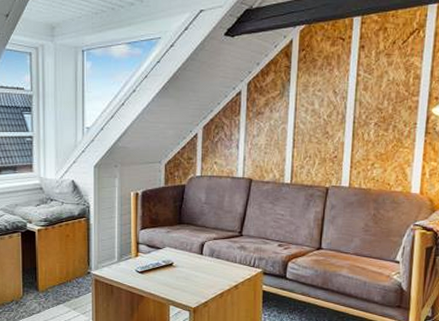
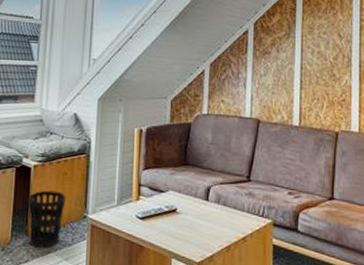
wastebasket: none [35,251,70,301] -> present [28,190,66,248]

